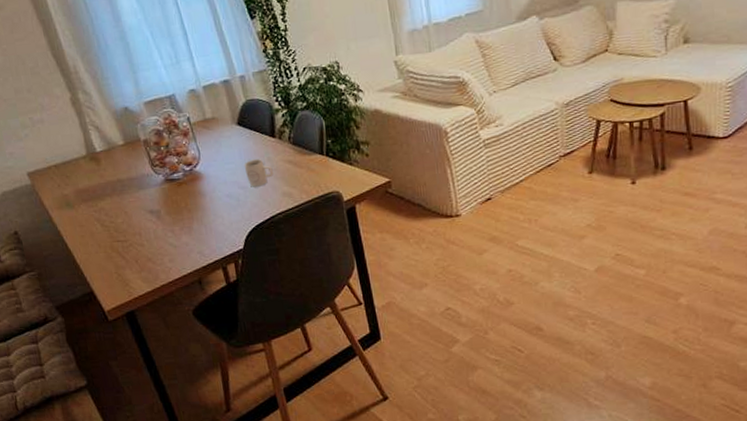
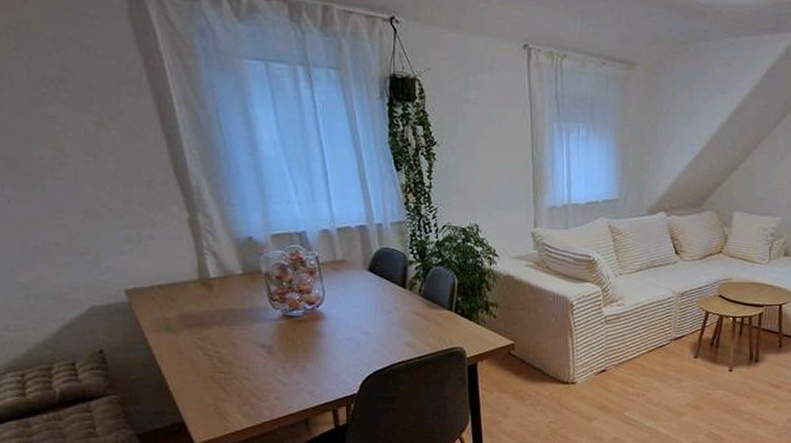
mug: present [244,159,273,187] -> none [369,307,399,334]

